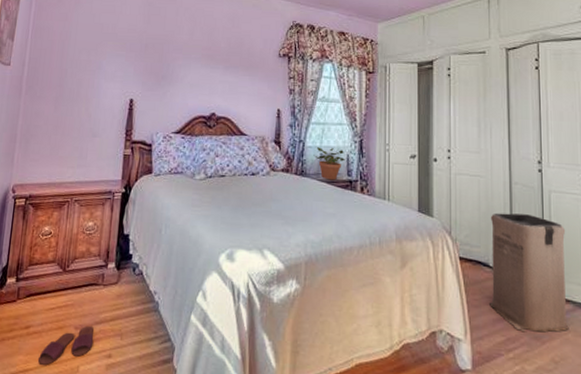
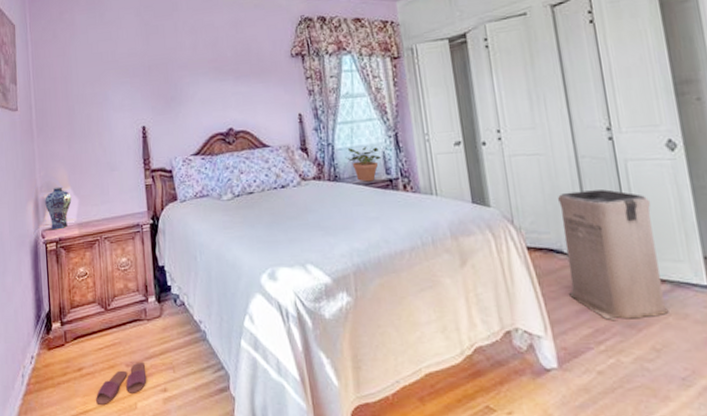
vase: none [21,144,49,187] -> present [45,186,72,230]

